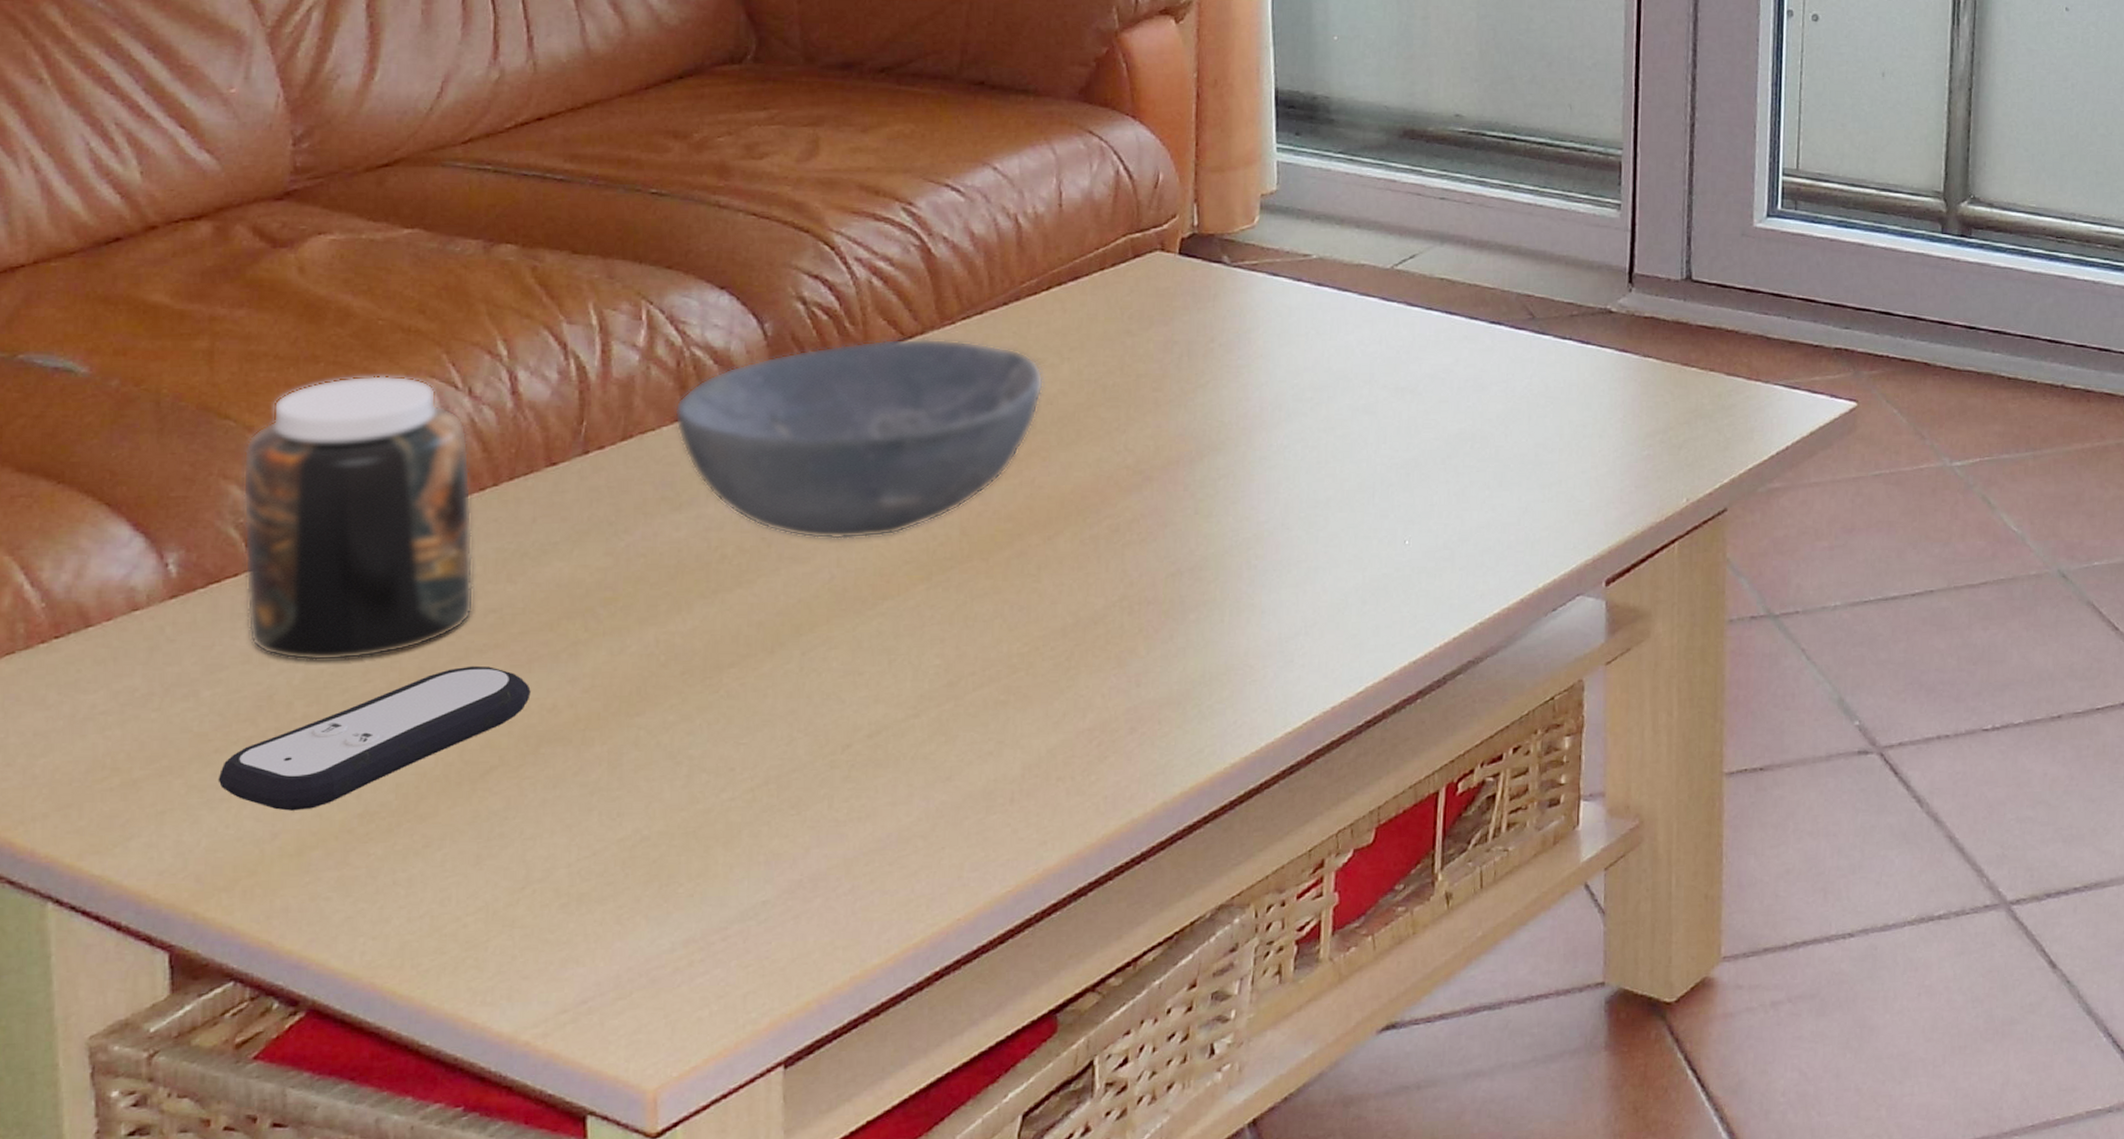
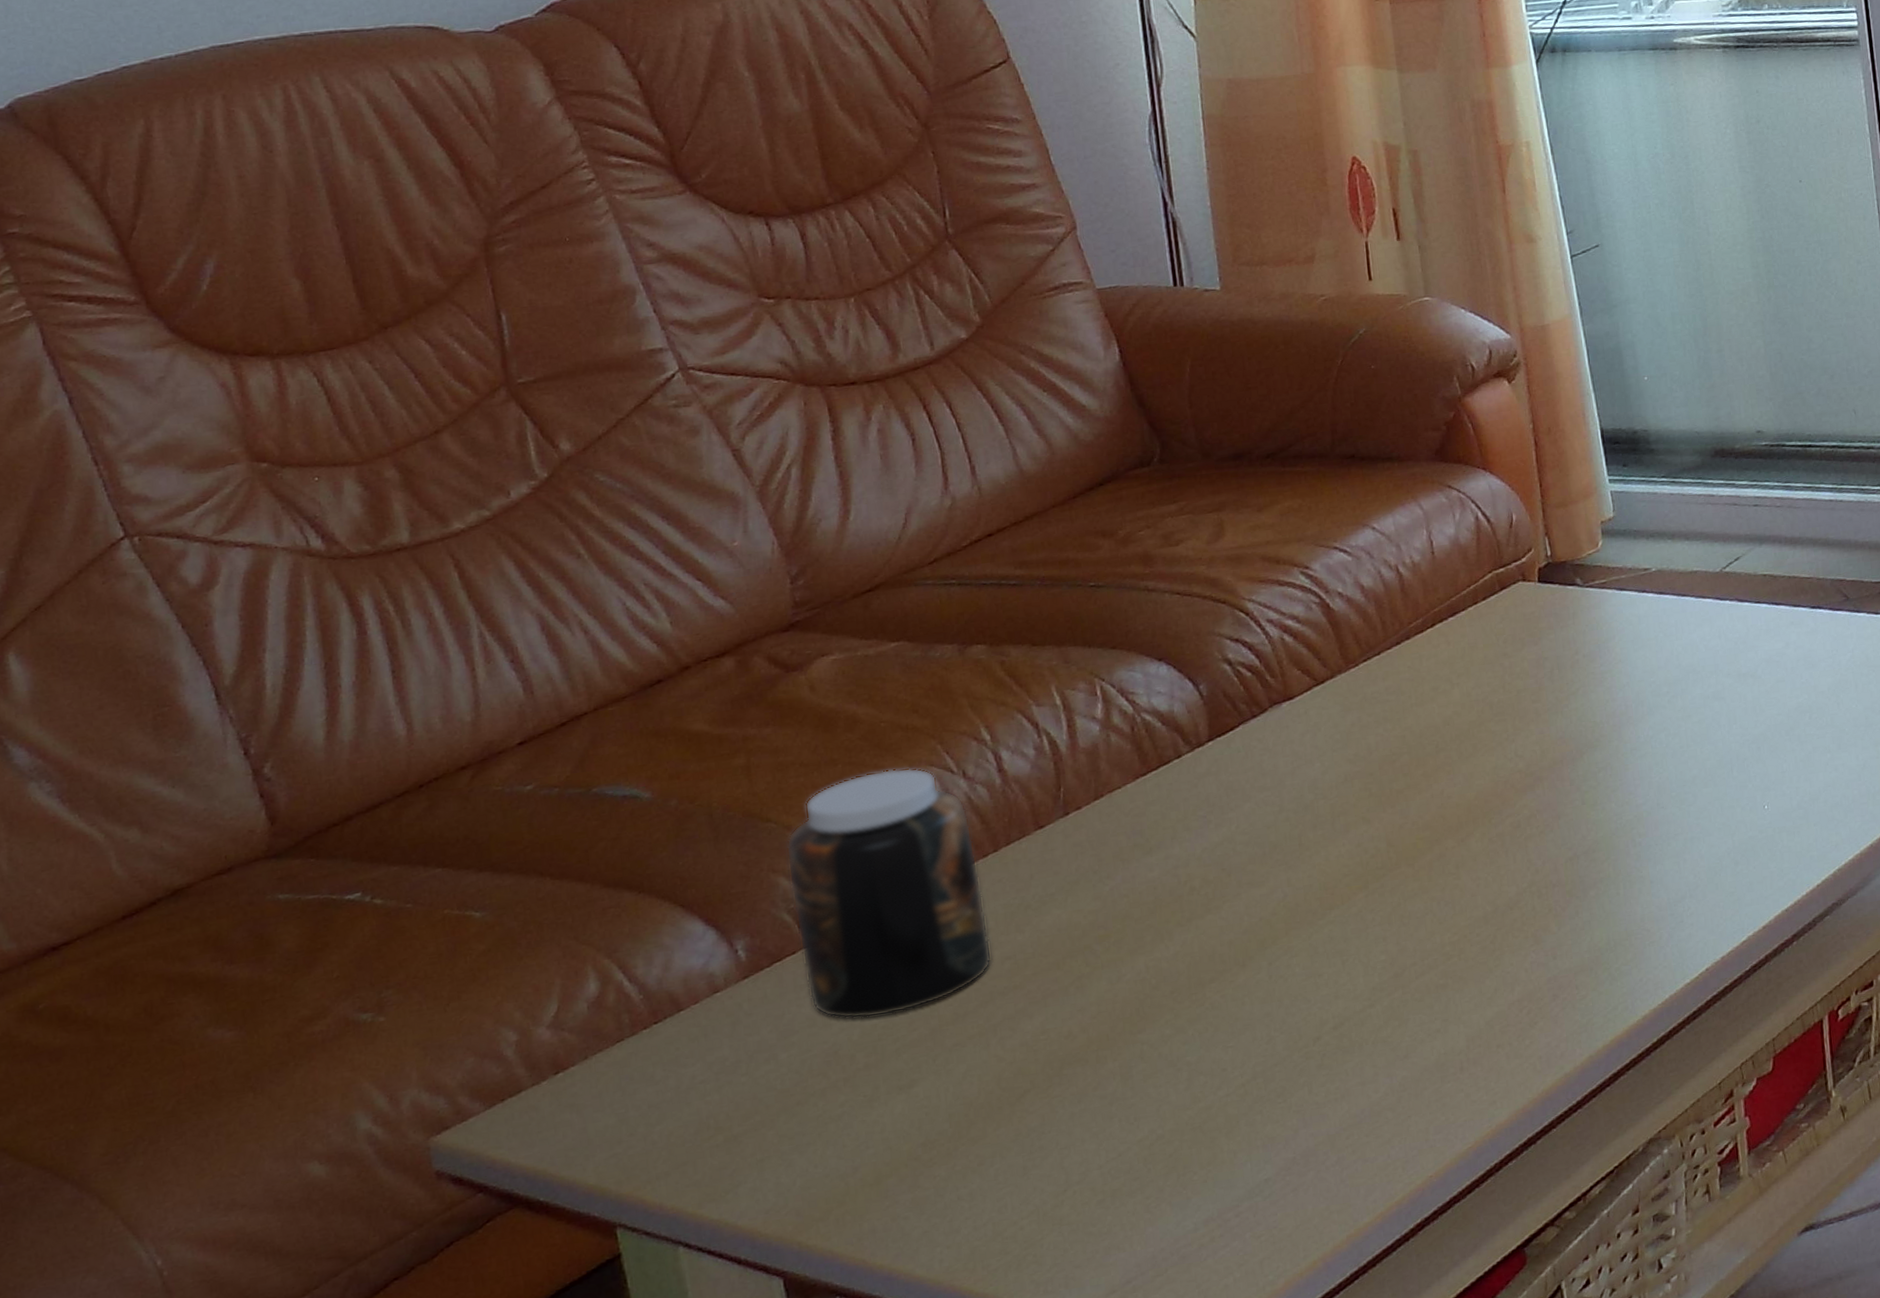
remote control: present [218,665,531,811] -> none [802,1005,1049,1148]
bowl: present [674,337,1045,540] -> none [1134,679,1441,865]

